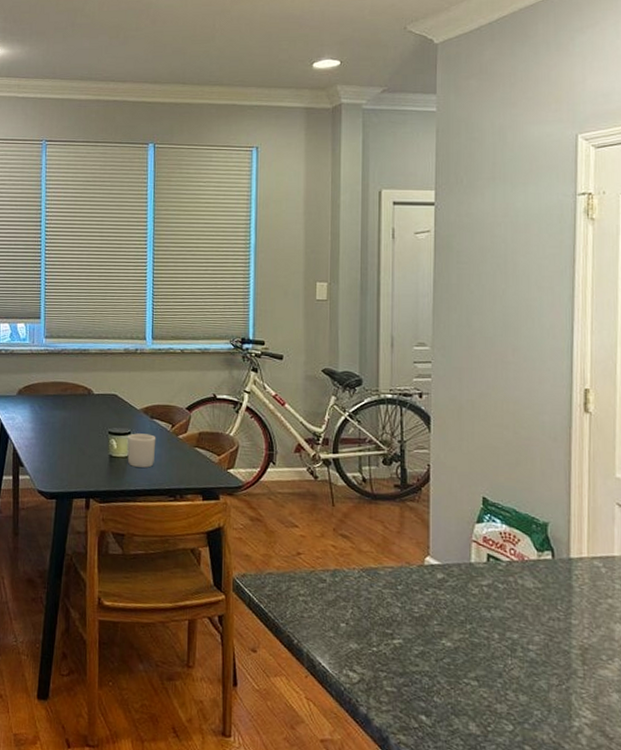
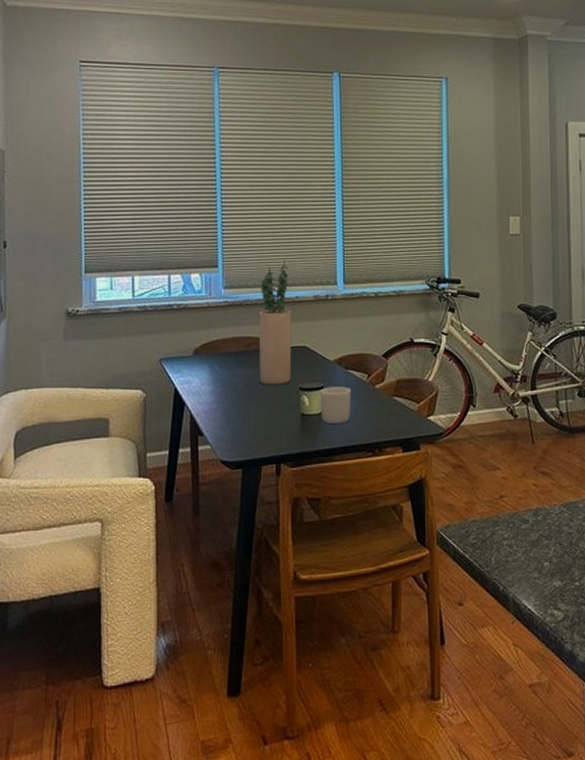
vase: none [73,314,104,429] -> present [258,259,292,386]

